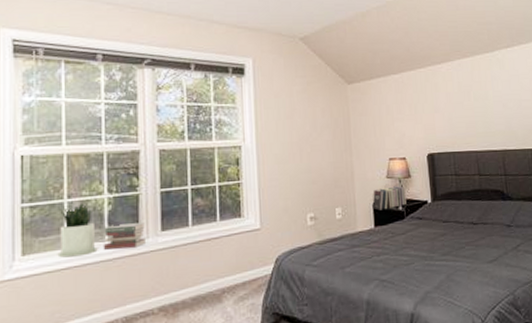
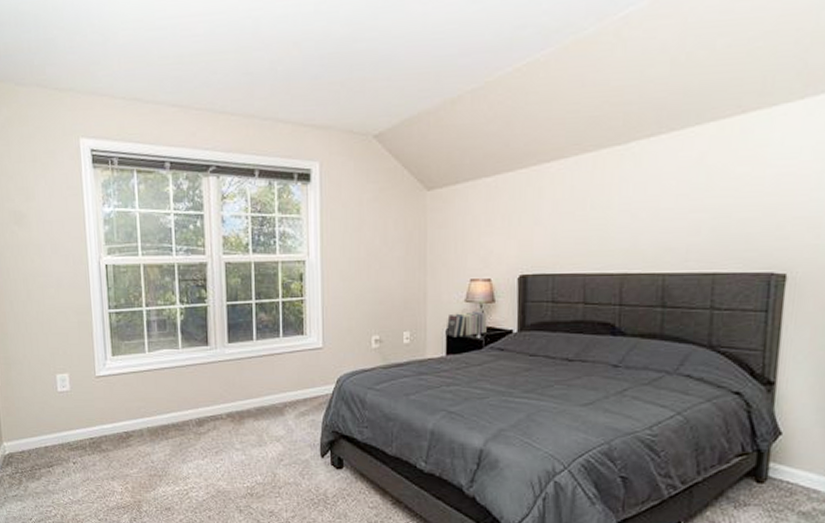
planter: present [57,203,98,258] -> none [140,312,173,361]
books: present [103,223,147,251] -> none [177,334,215,358]

